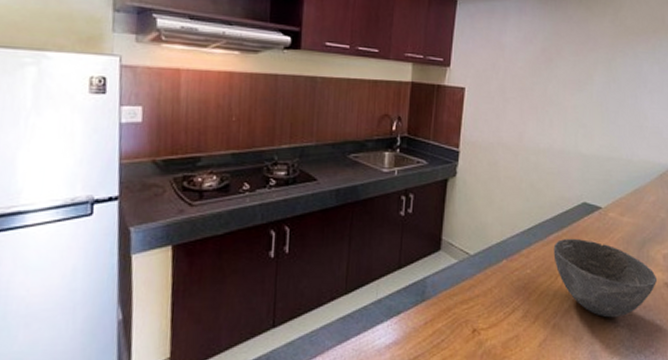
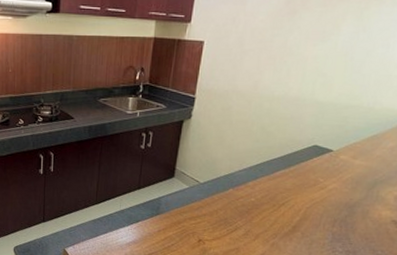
bowl: present [553,238,658,318] -> none [278,175,385,245]

